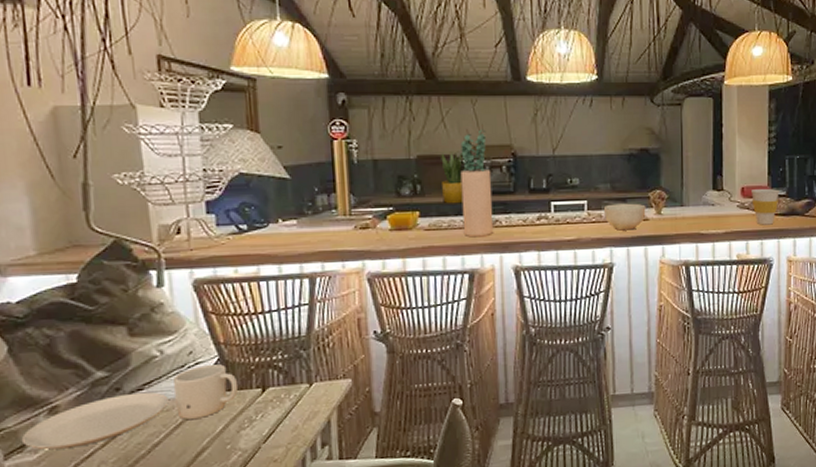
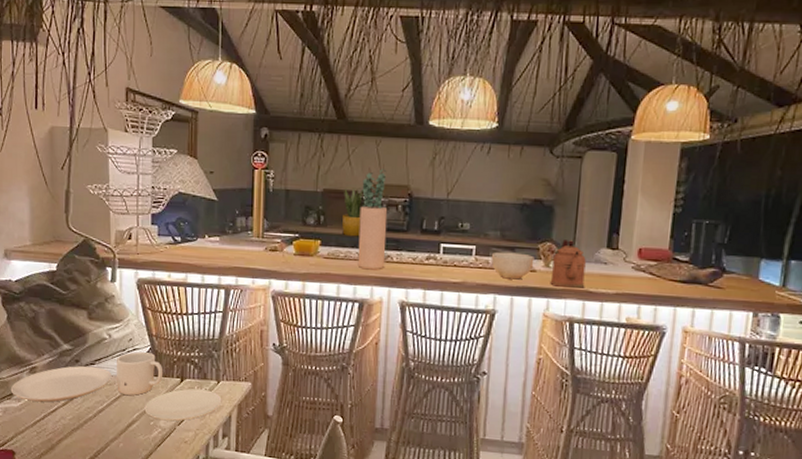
plate: none [216,396,317,442] -> present [144,388,222,422]
coffeepot: none [663,185,696,234] -> present [550,240,586,289]
cup: present [751,188,779,225] -> none [648,251,682,291]

